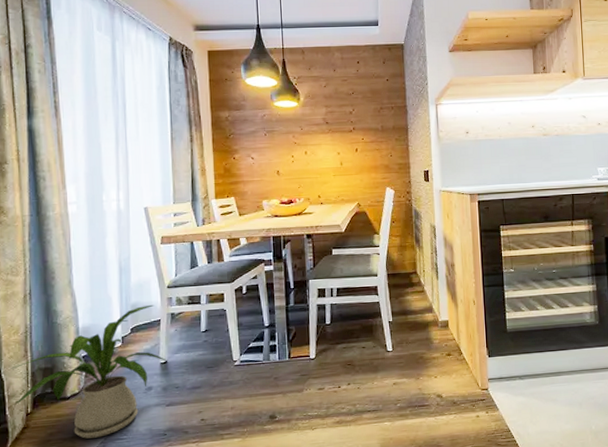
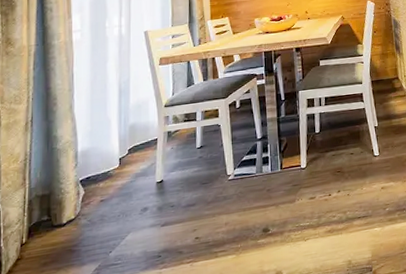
house plant: present [11,304,168,439] -> none [9,124,164,267]

